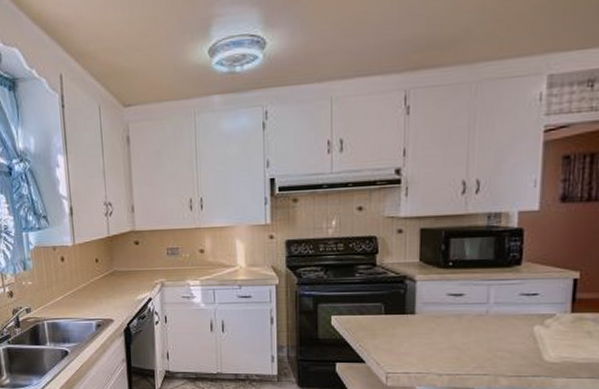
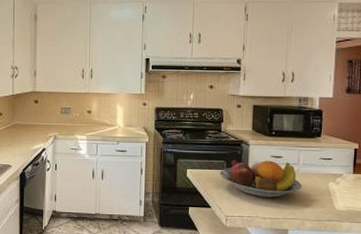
fruit bowl: none [376,300,494,348] -> present [219,160,302,197]

